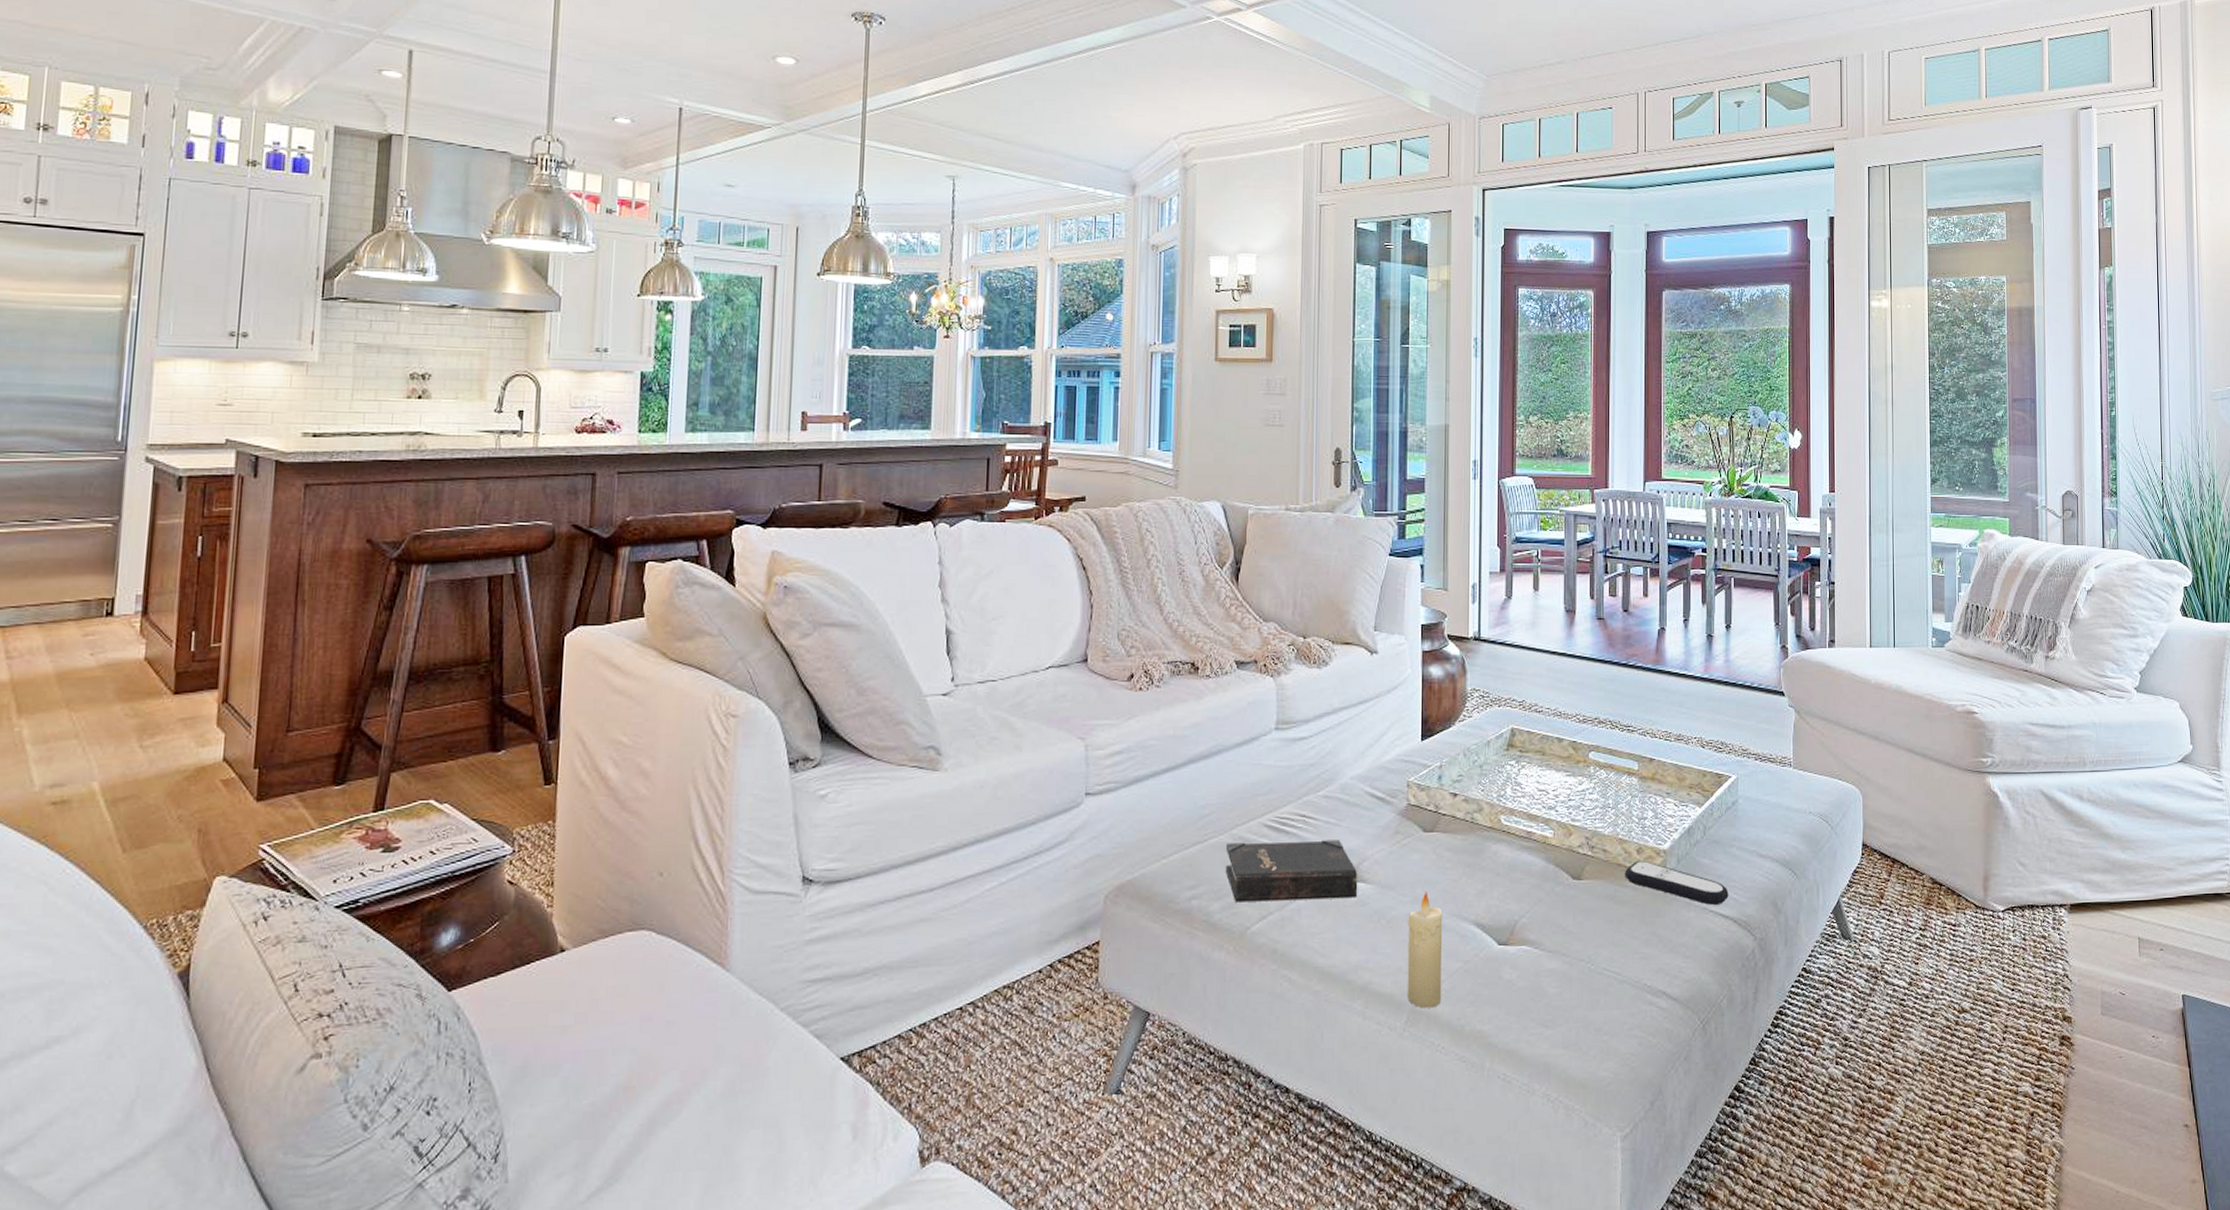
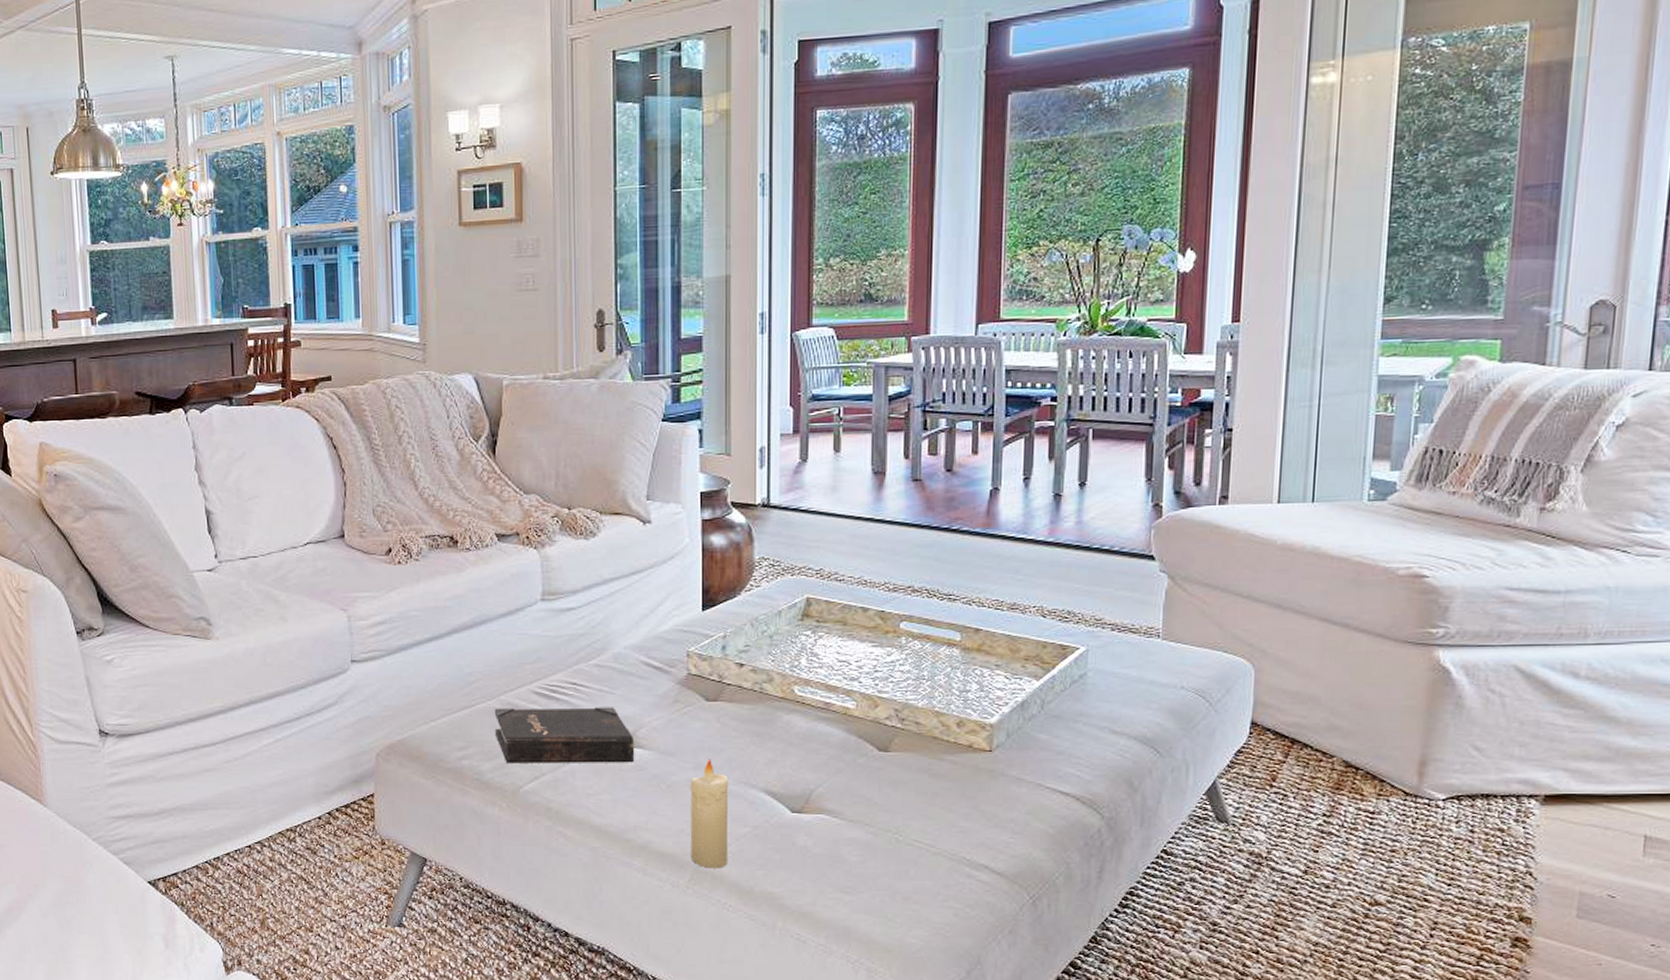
remote control: present [1625,860,1729,905] -> none [941,734,1071,781]

